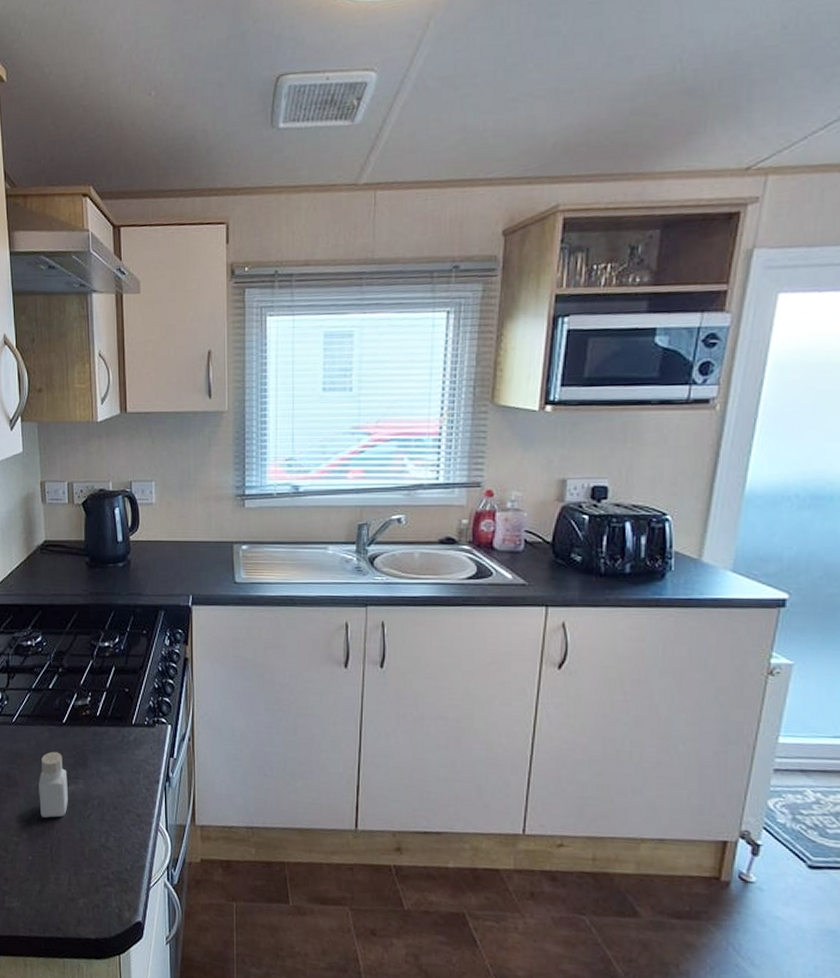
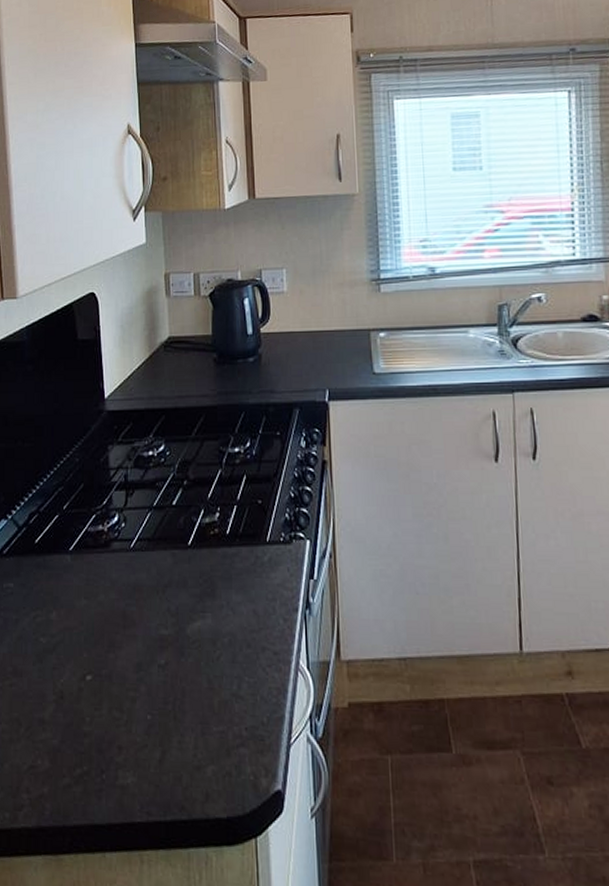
pepper shaker: present [39,751,68,818] -> none [160,580,194,664]

